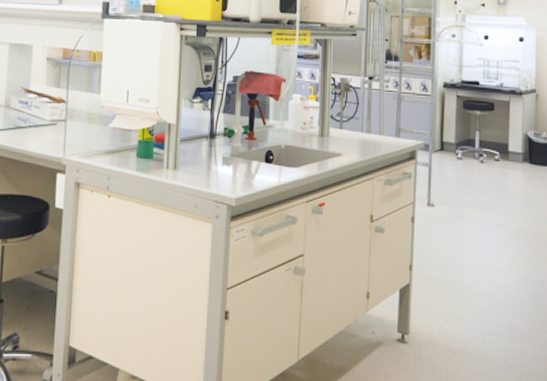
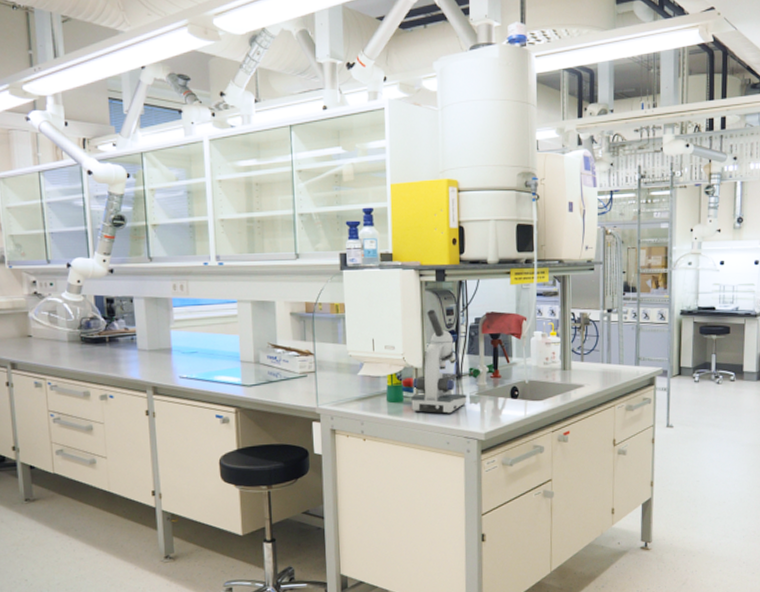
microscope: none [161,64,220,176] -> present [411,309,467,415]

